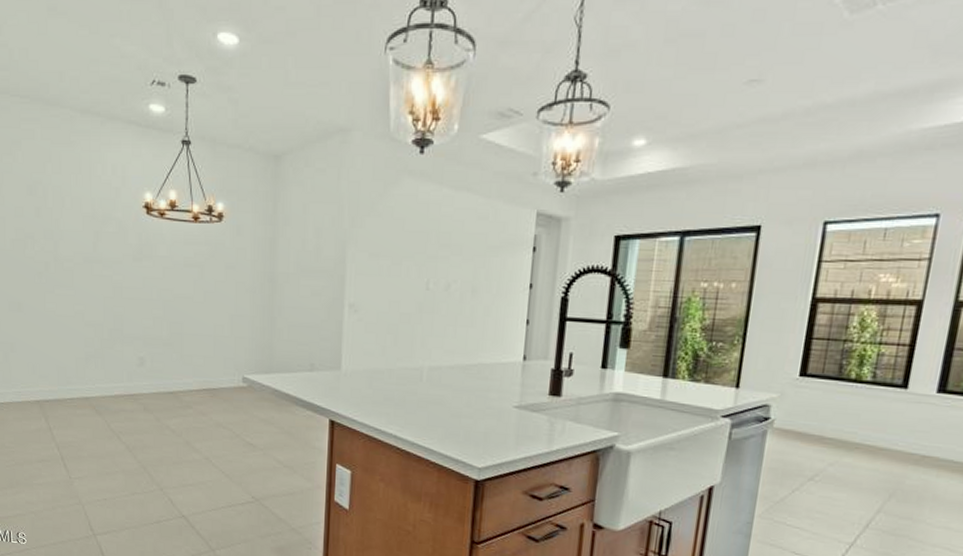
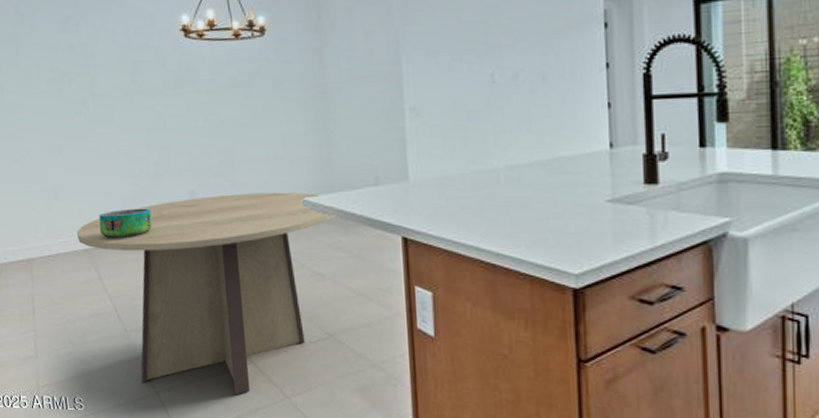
dining table: none [31,364,272,544] -> present [77,192,336,395]
decorative bowl: none [52,367,102,395] -> present [99,208,153,239]

